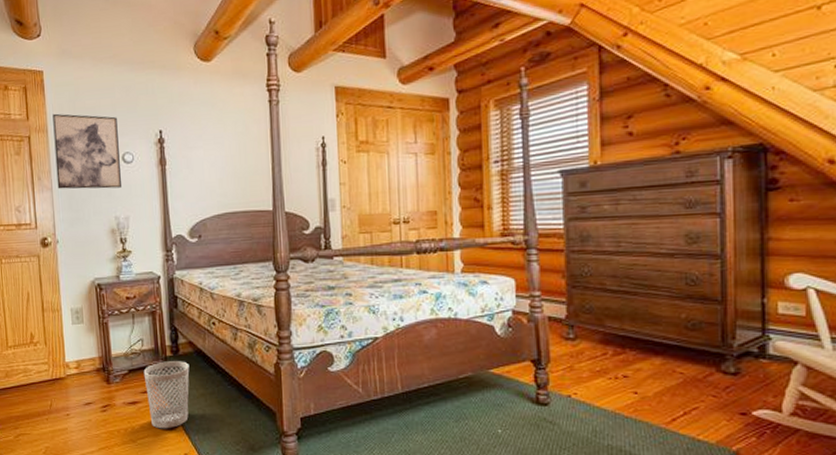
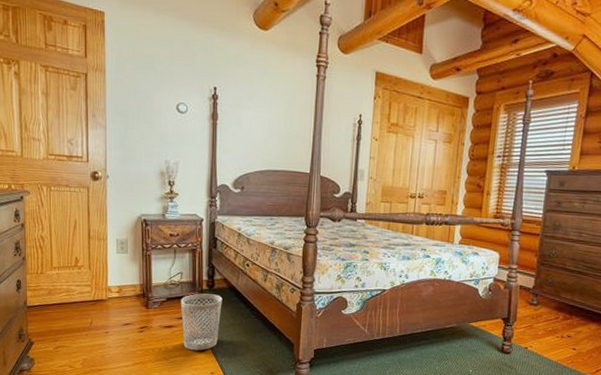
wall art: present [52,113,123,189] -> none [111,55,175,135]

